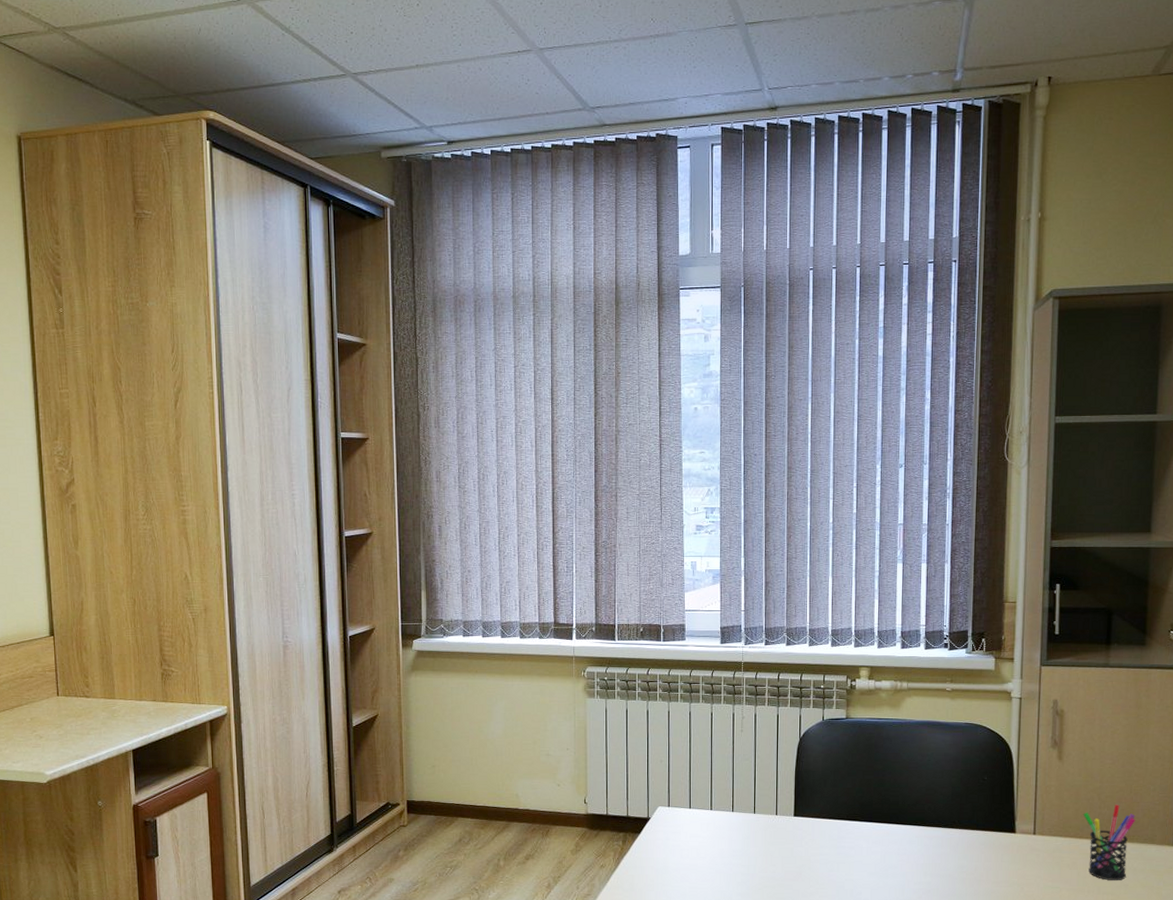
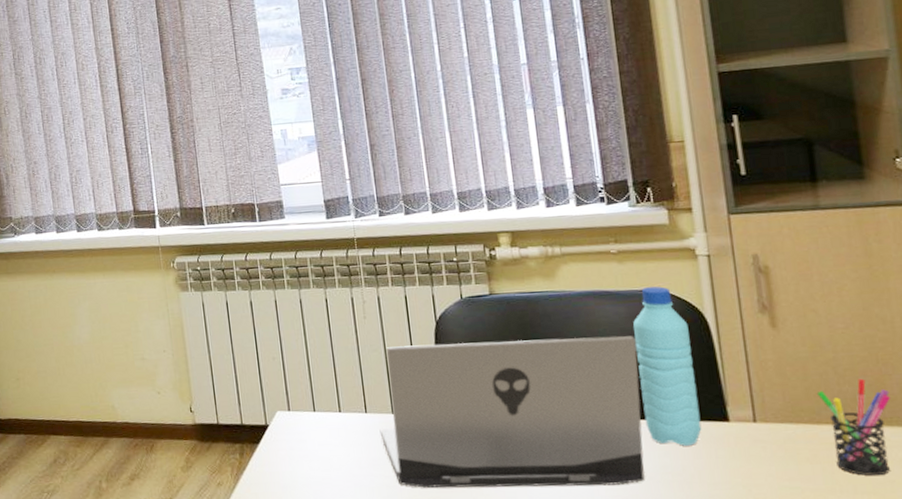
laptop: none [742,757,955,880] -> present [379,336,645,488]
water bottle: none [952,721,996,851] -> present [633,286,702,446]

